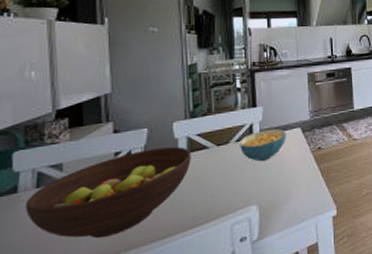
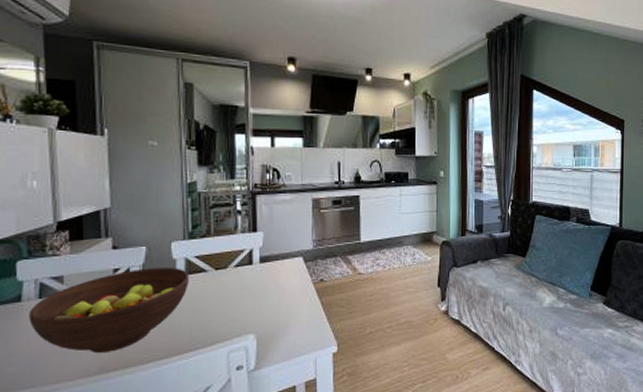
cereal bowl: present [239,129,287,162] -> none [237,257,288,290]

